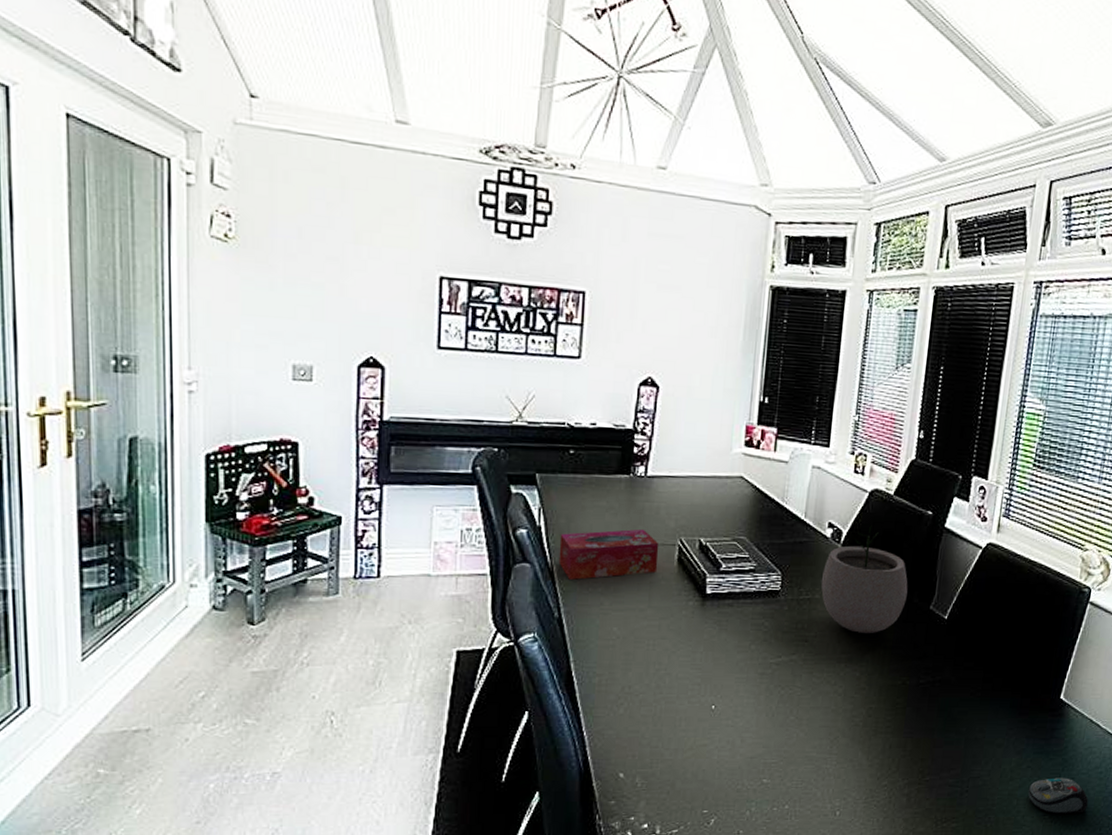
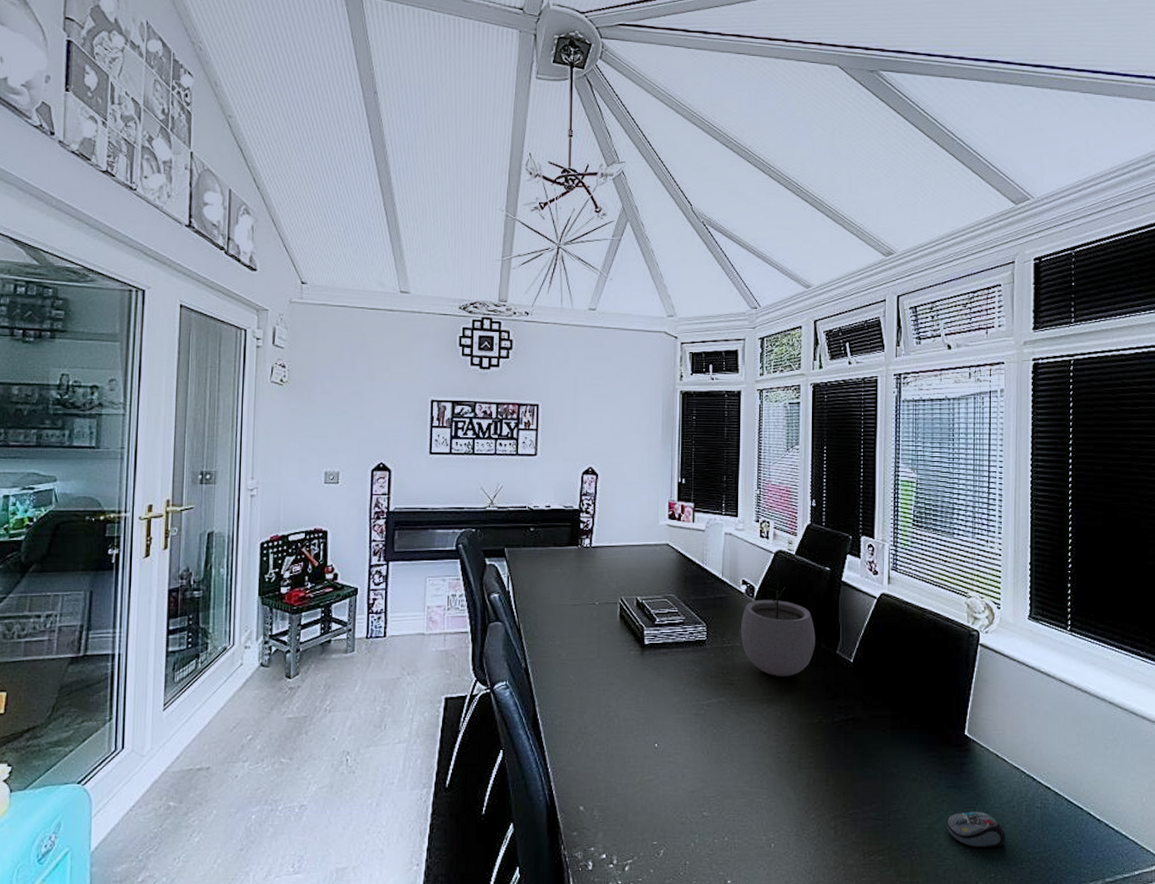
tissue box: present [558,529,659,580] -> none [524,590,604,635]

